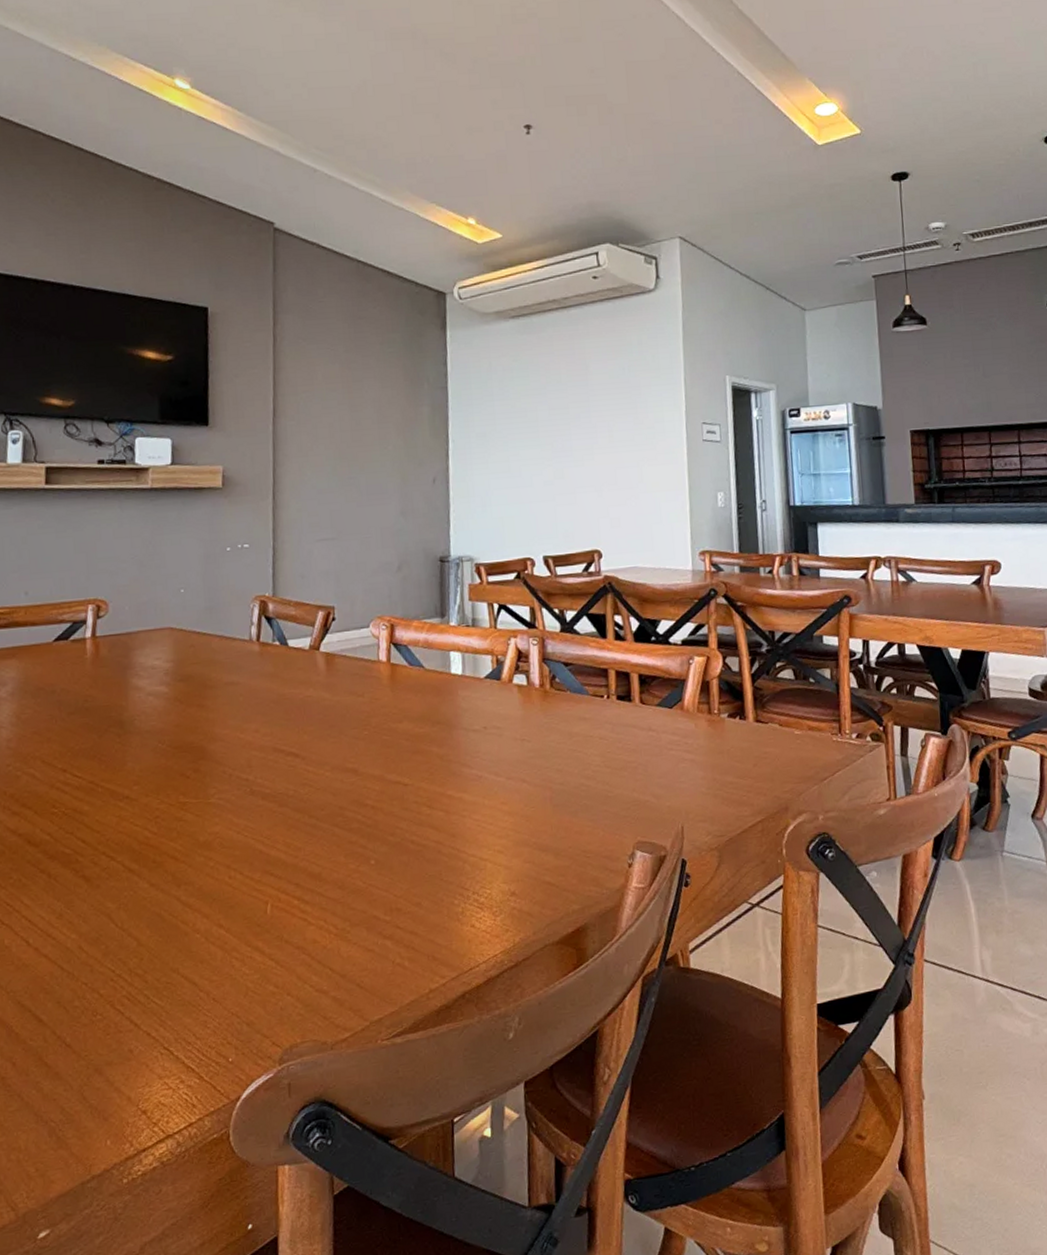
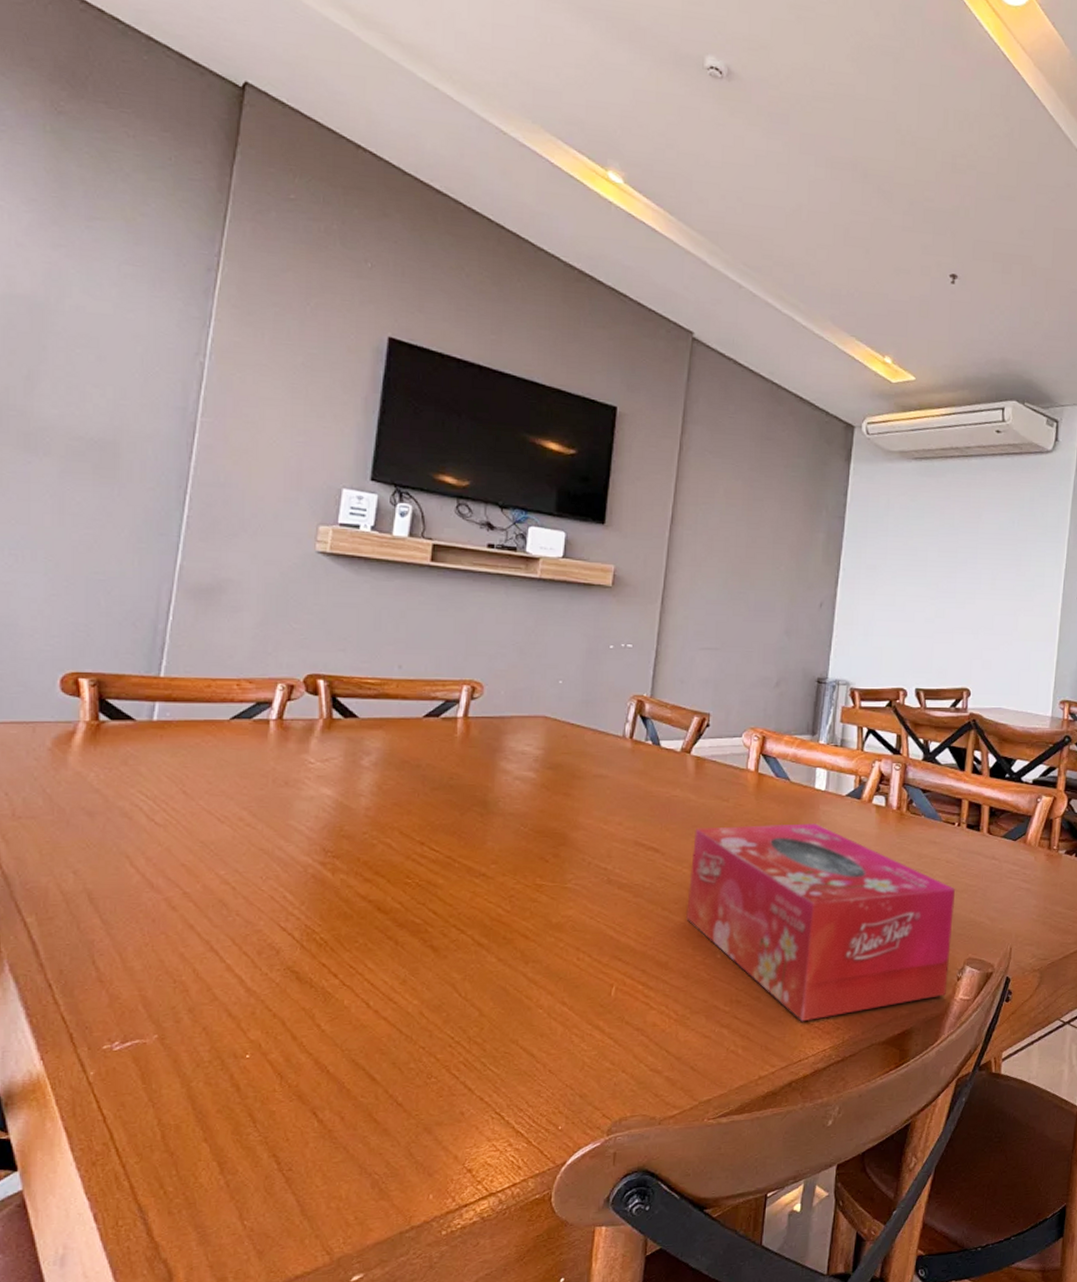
tissue box: none [333,710,618,926] -> present [686,823,956,1022]

